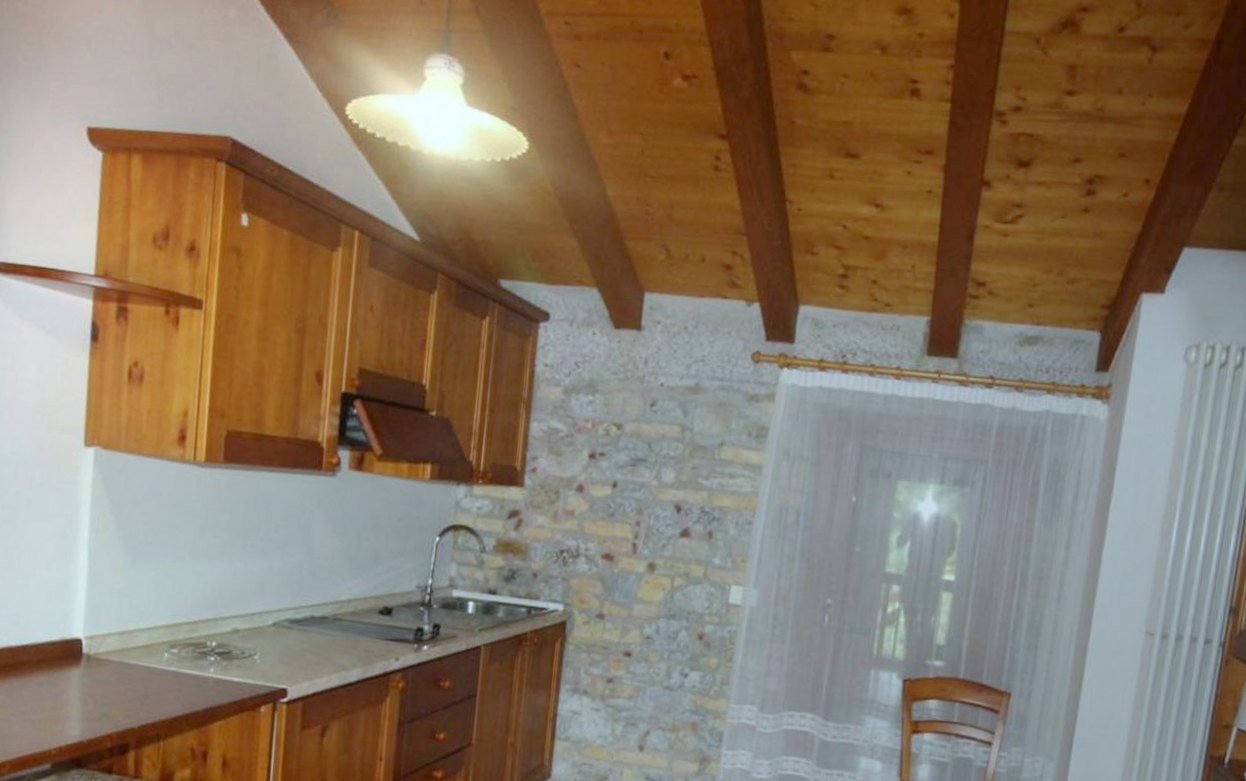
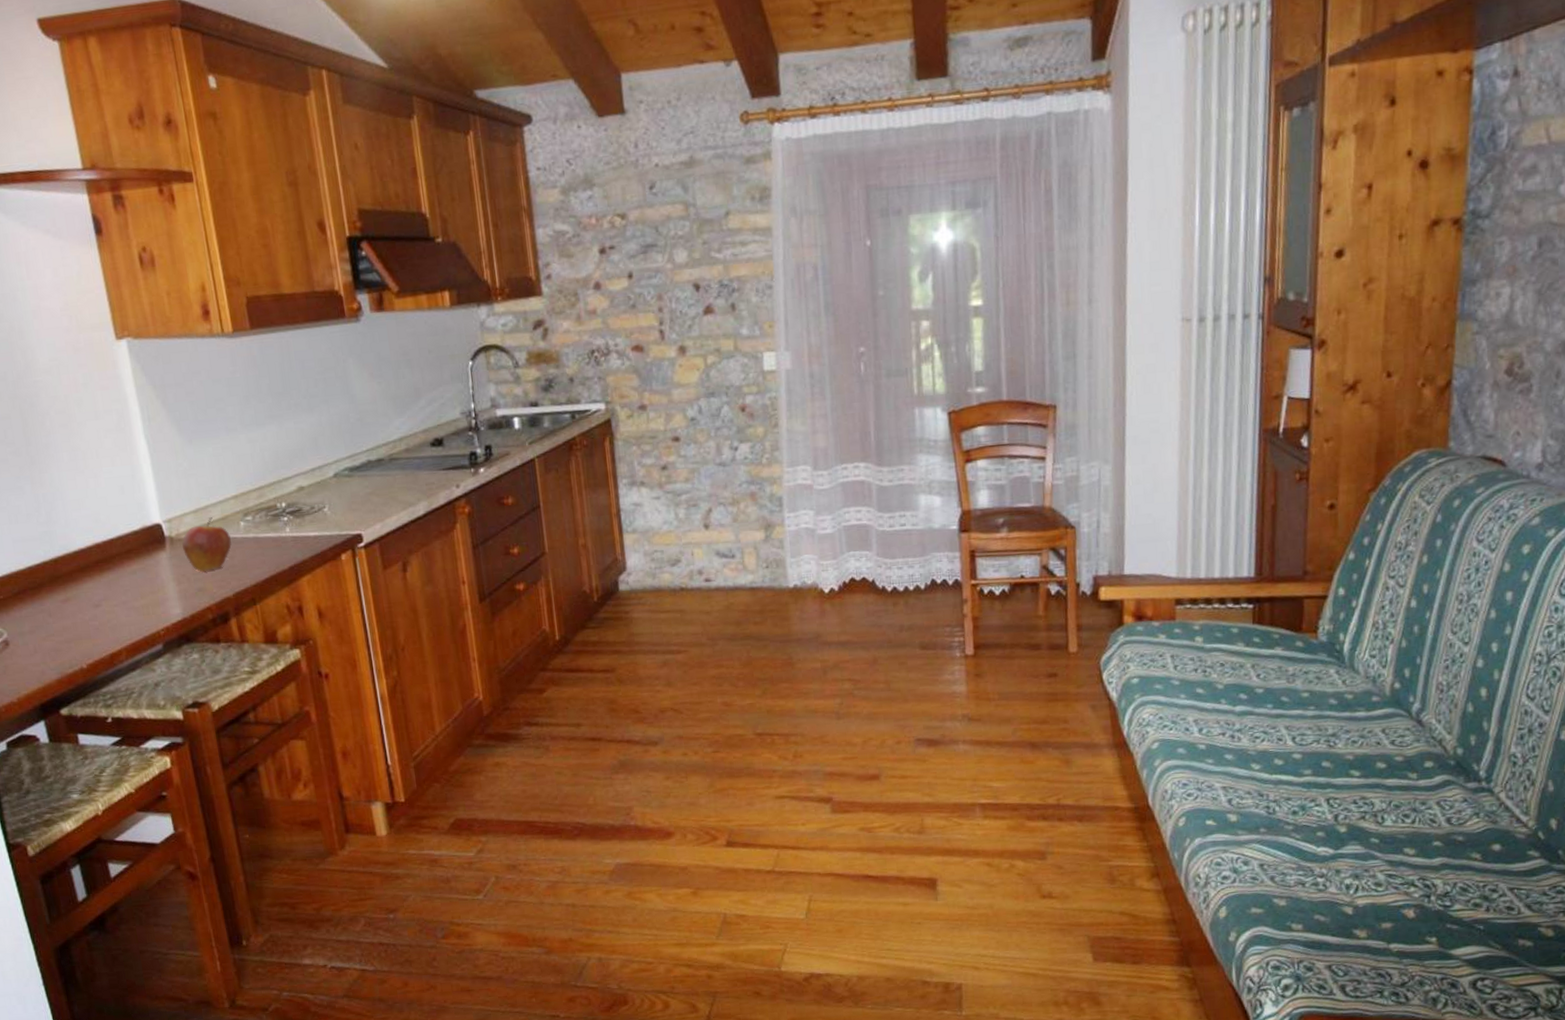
fruit: none [97,642,151,698] -> present [182,517,232,572]

